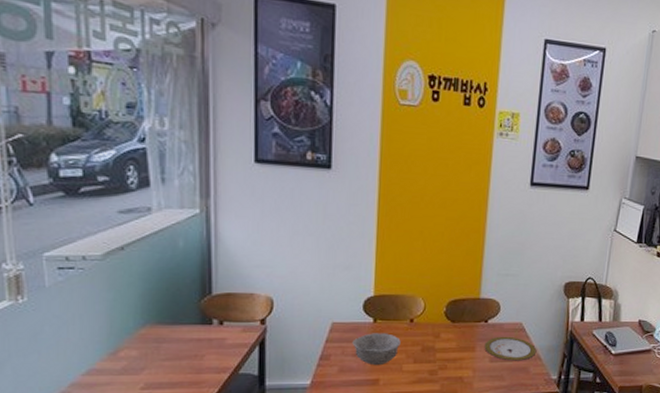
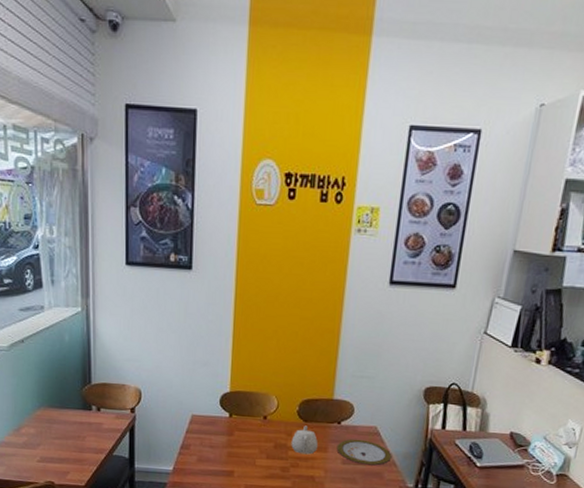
bowl: present [352,333,401,366] -> none [210,427,255,459]
teapot: none [439,326,466,356] -> present [291,425,318,455]

